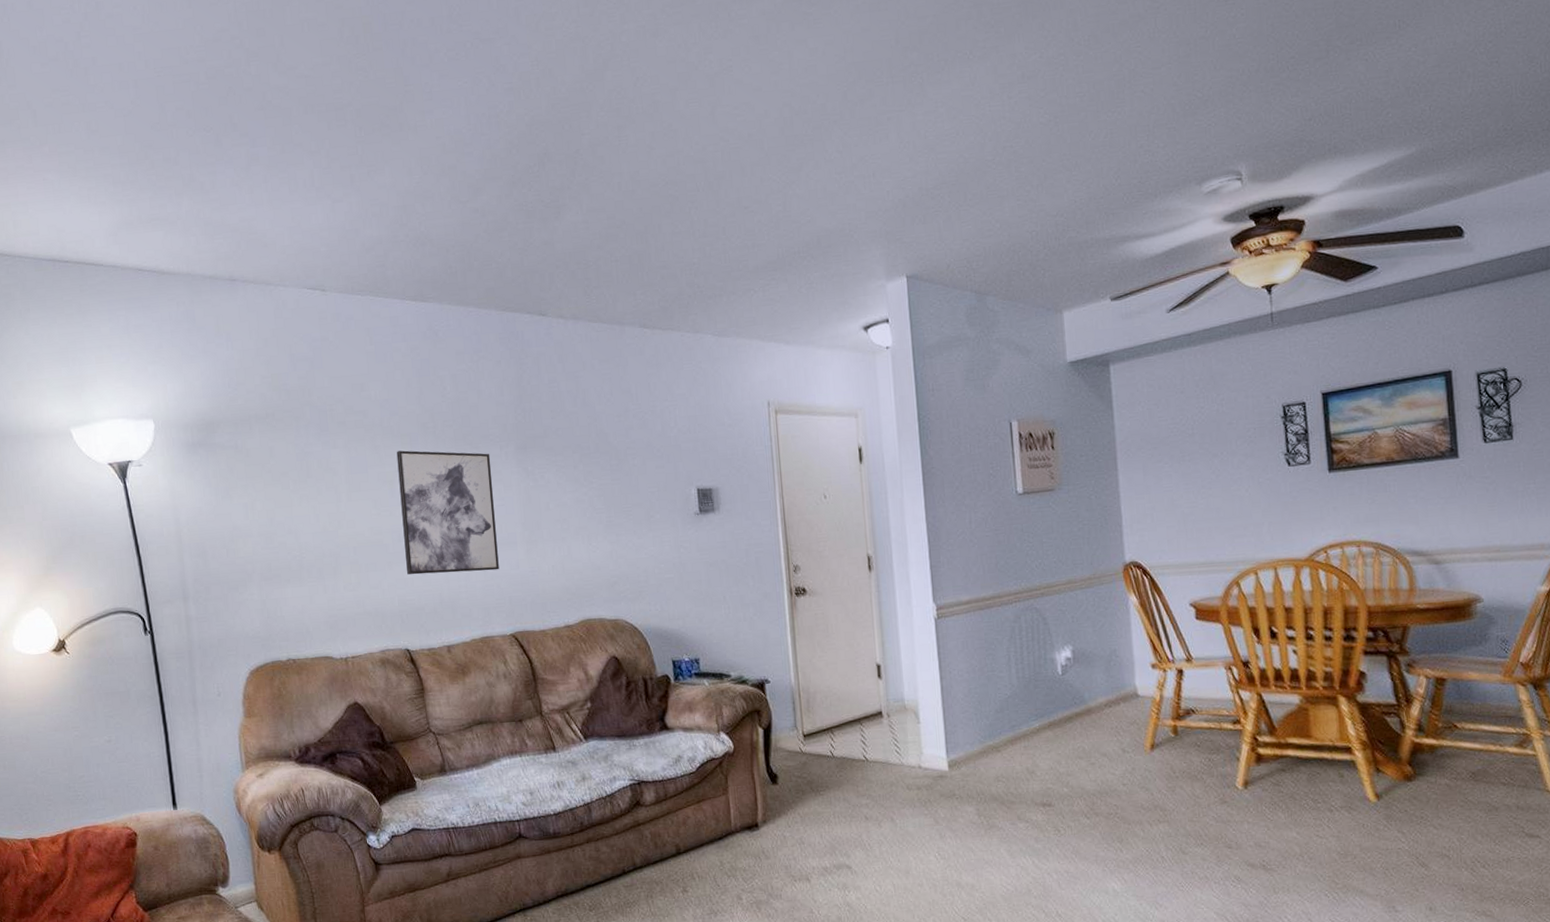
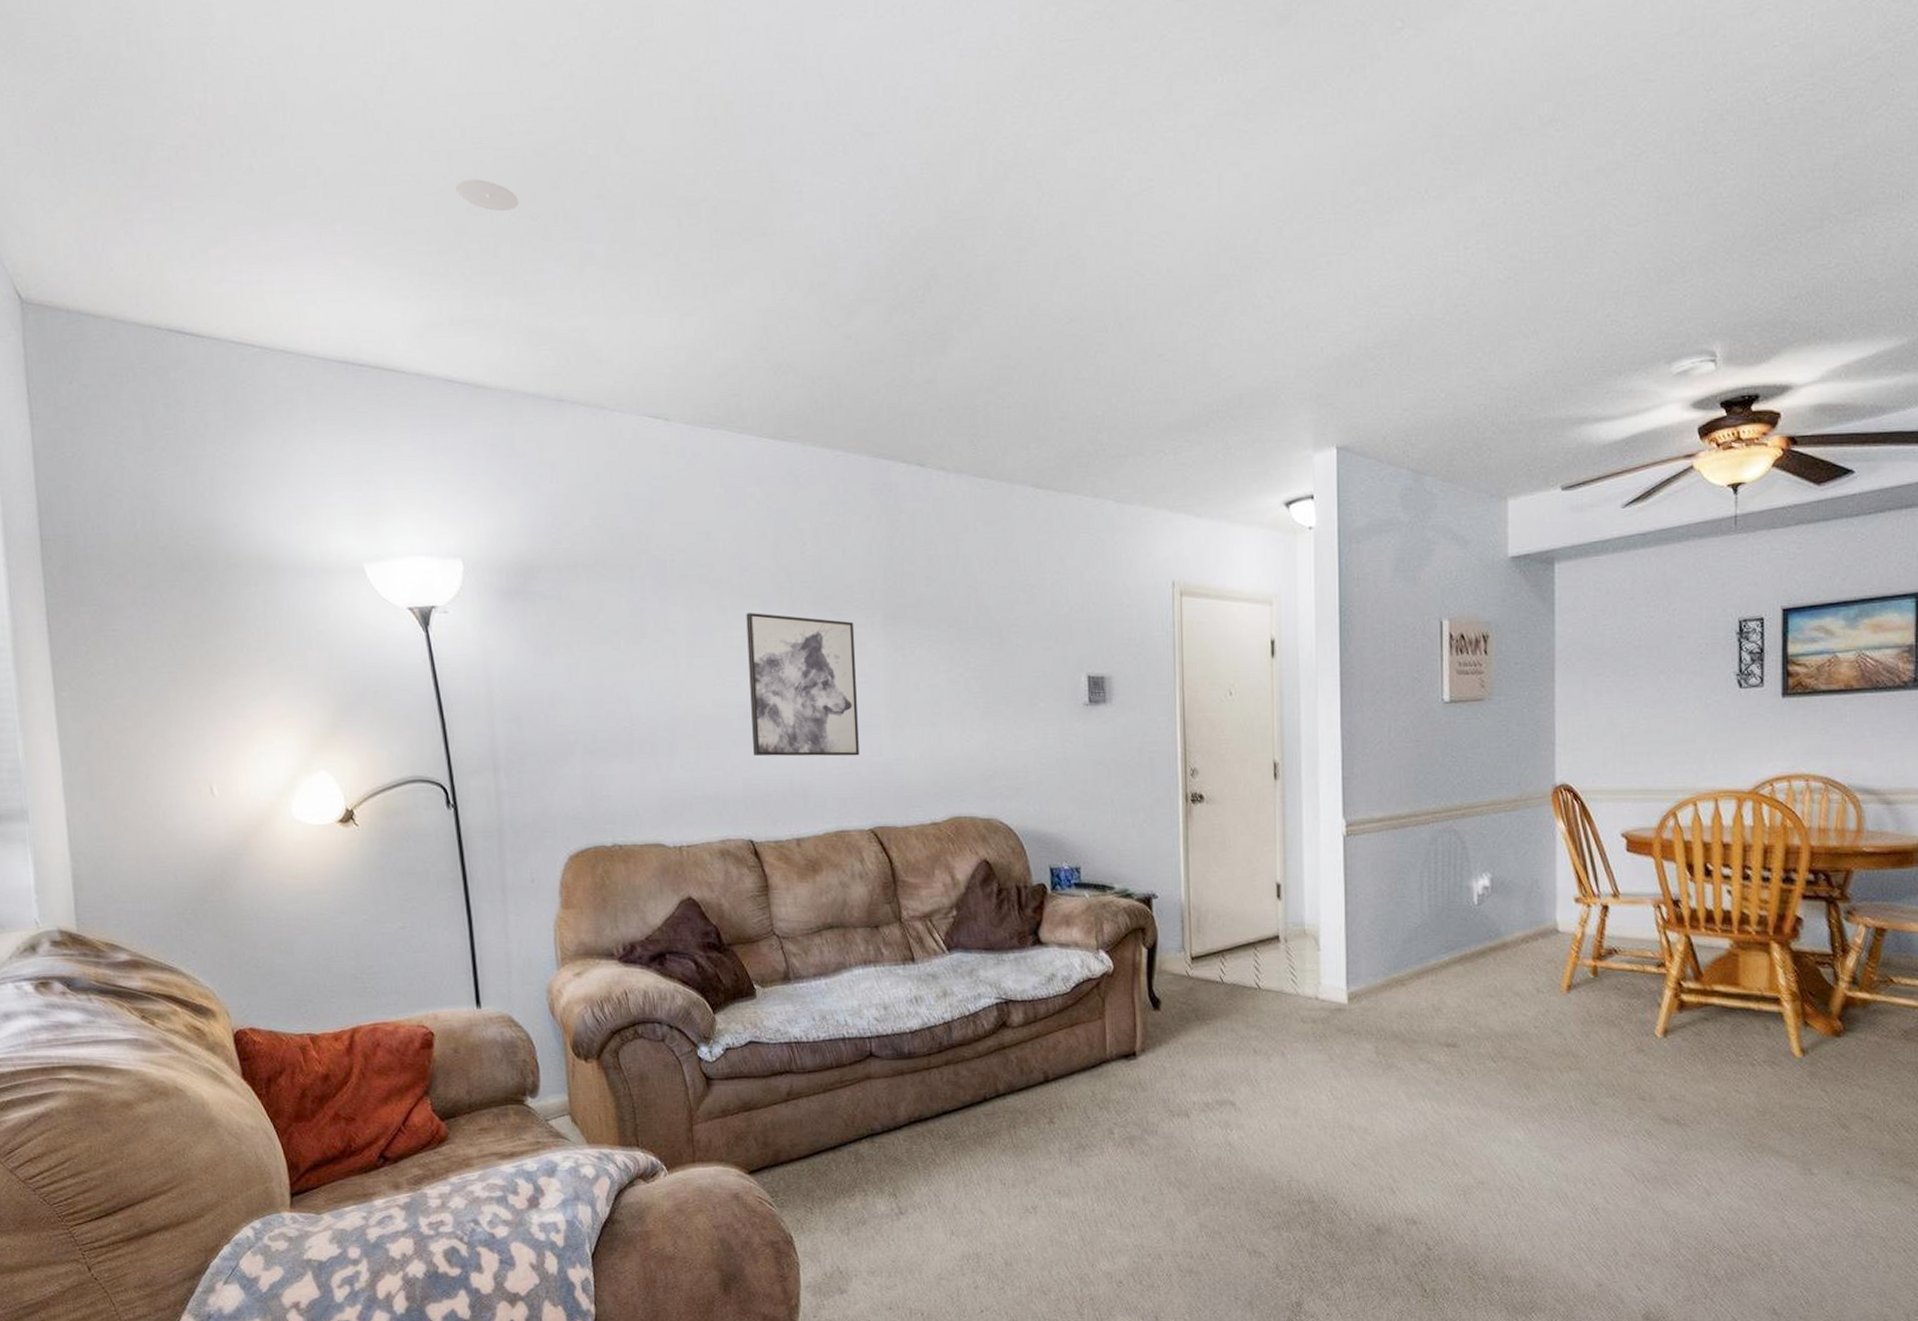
smoke detector: none [141,101,195,127] -> present [455,179,519,212]

